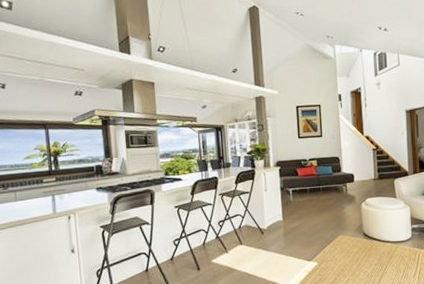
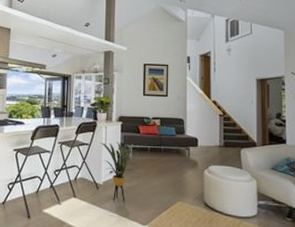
house plant: none [259,186,299,243] -> present [99,141,137,201]

